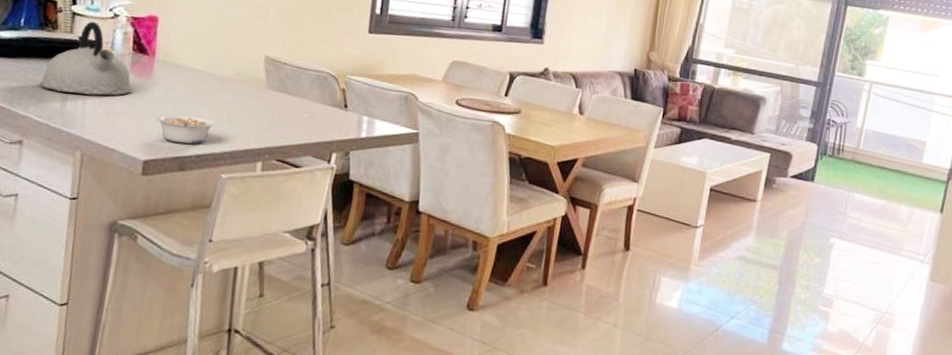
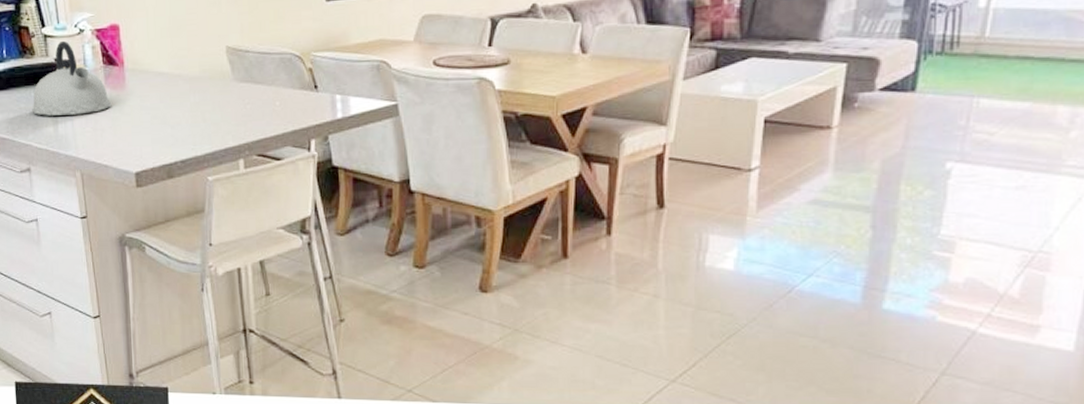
legume: present [156,114,216,144] -> none [137,120,193,150]

